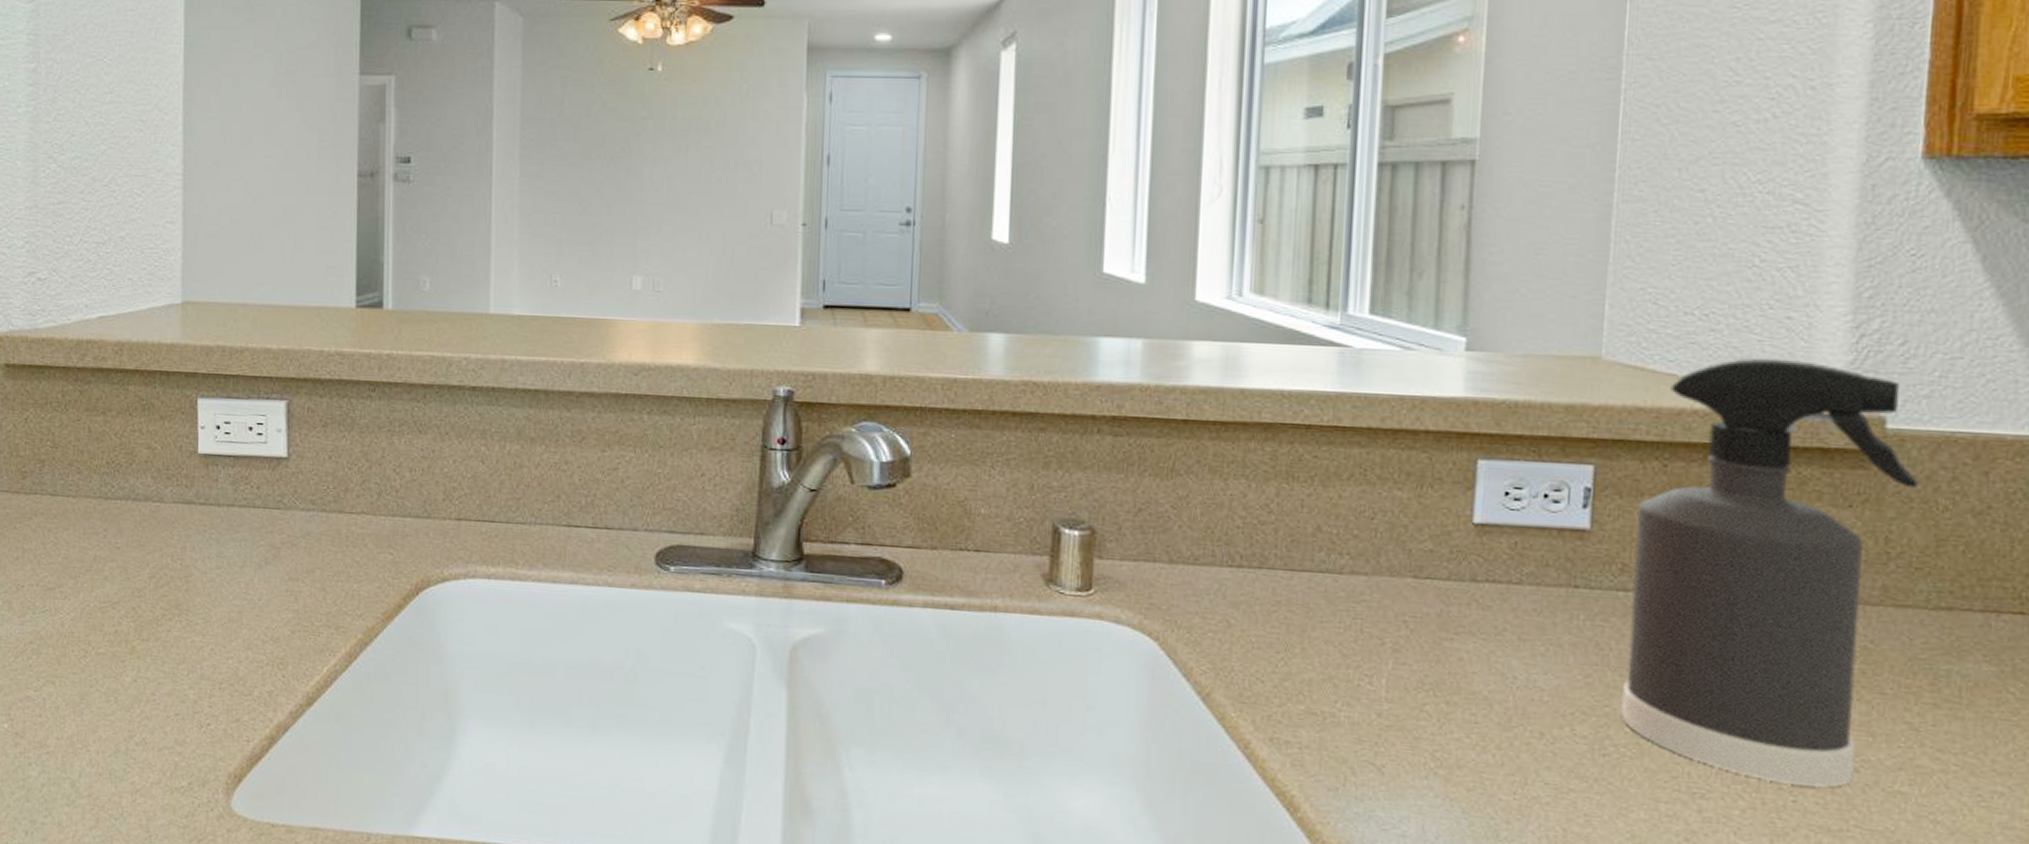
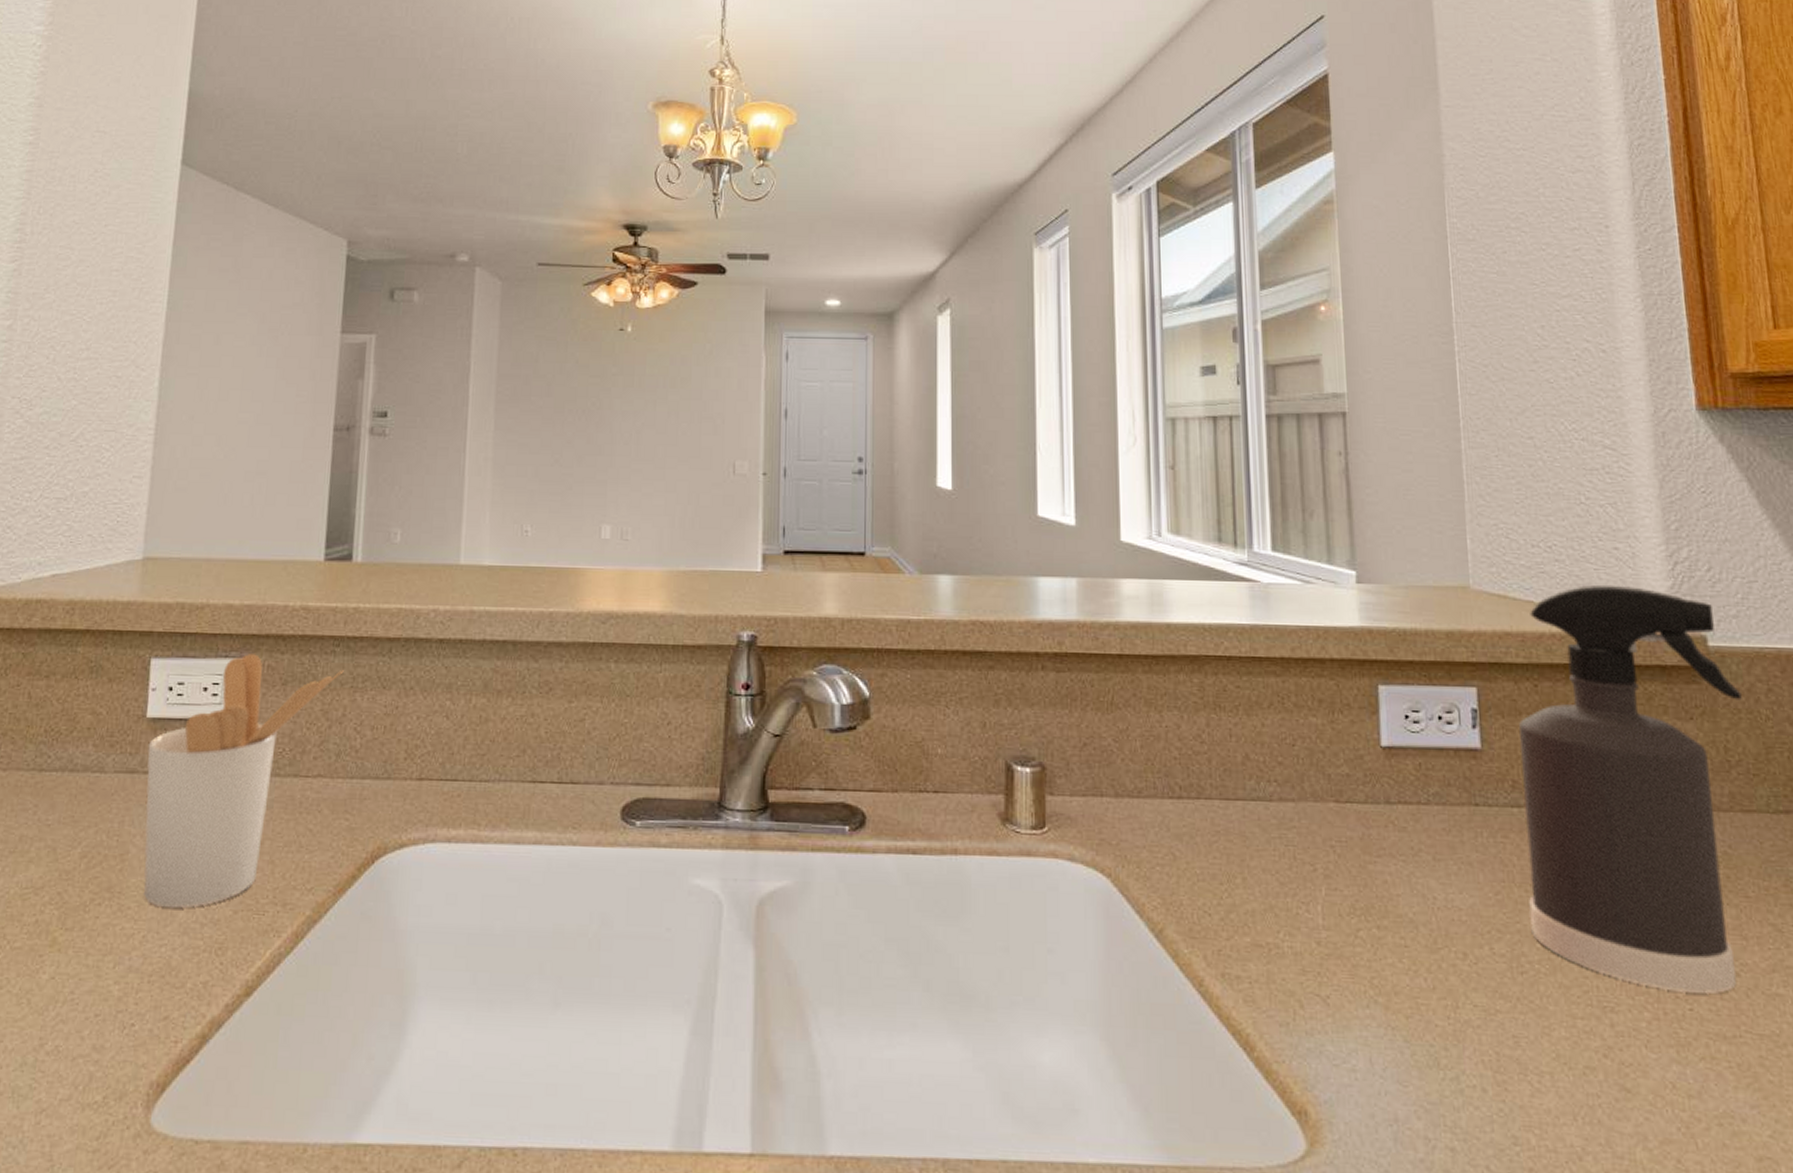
utensil holder: none [202,396,381,626] -> present [144,654,344,908]

